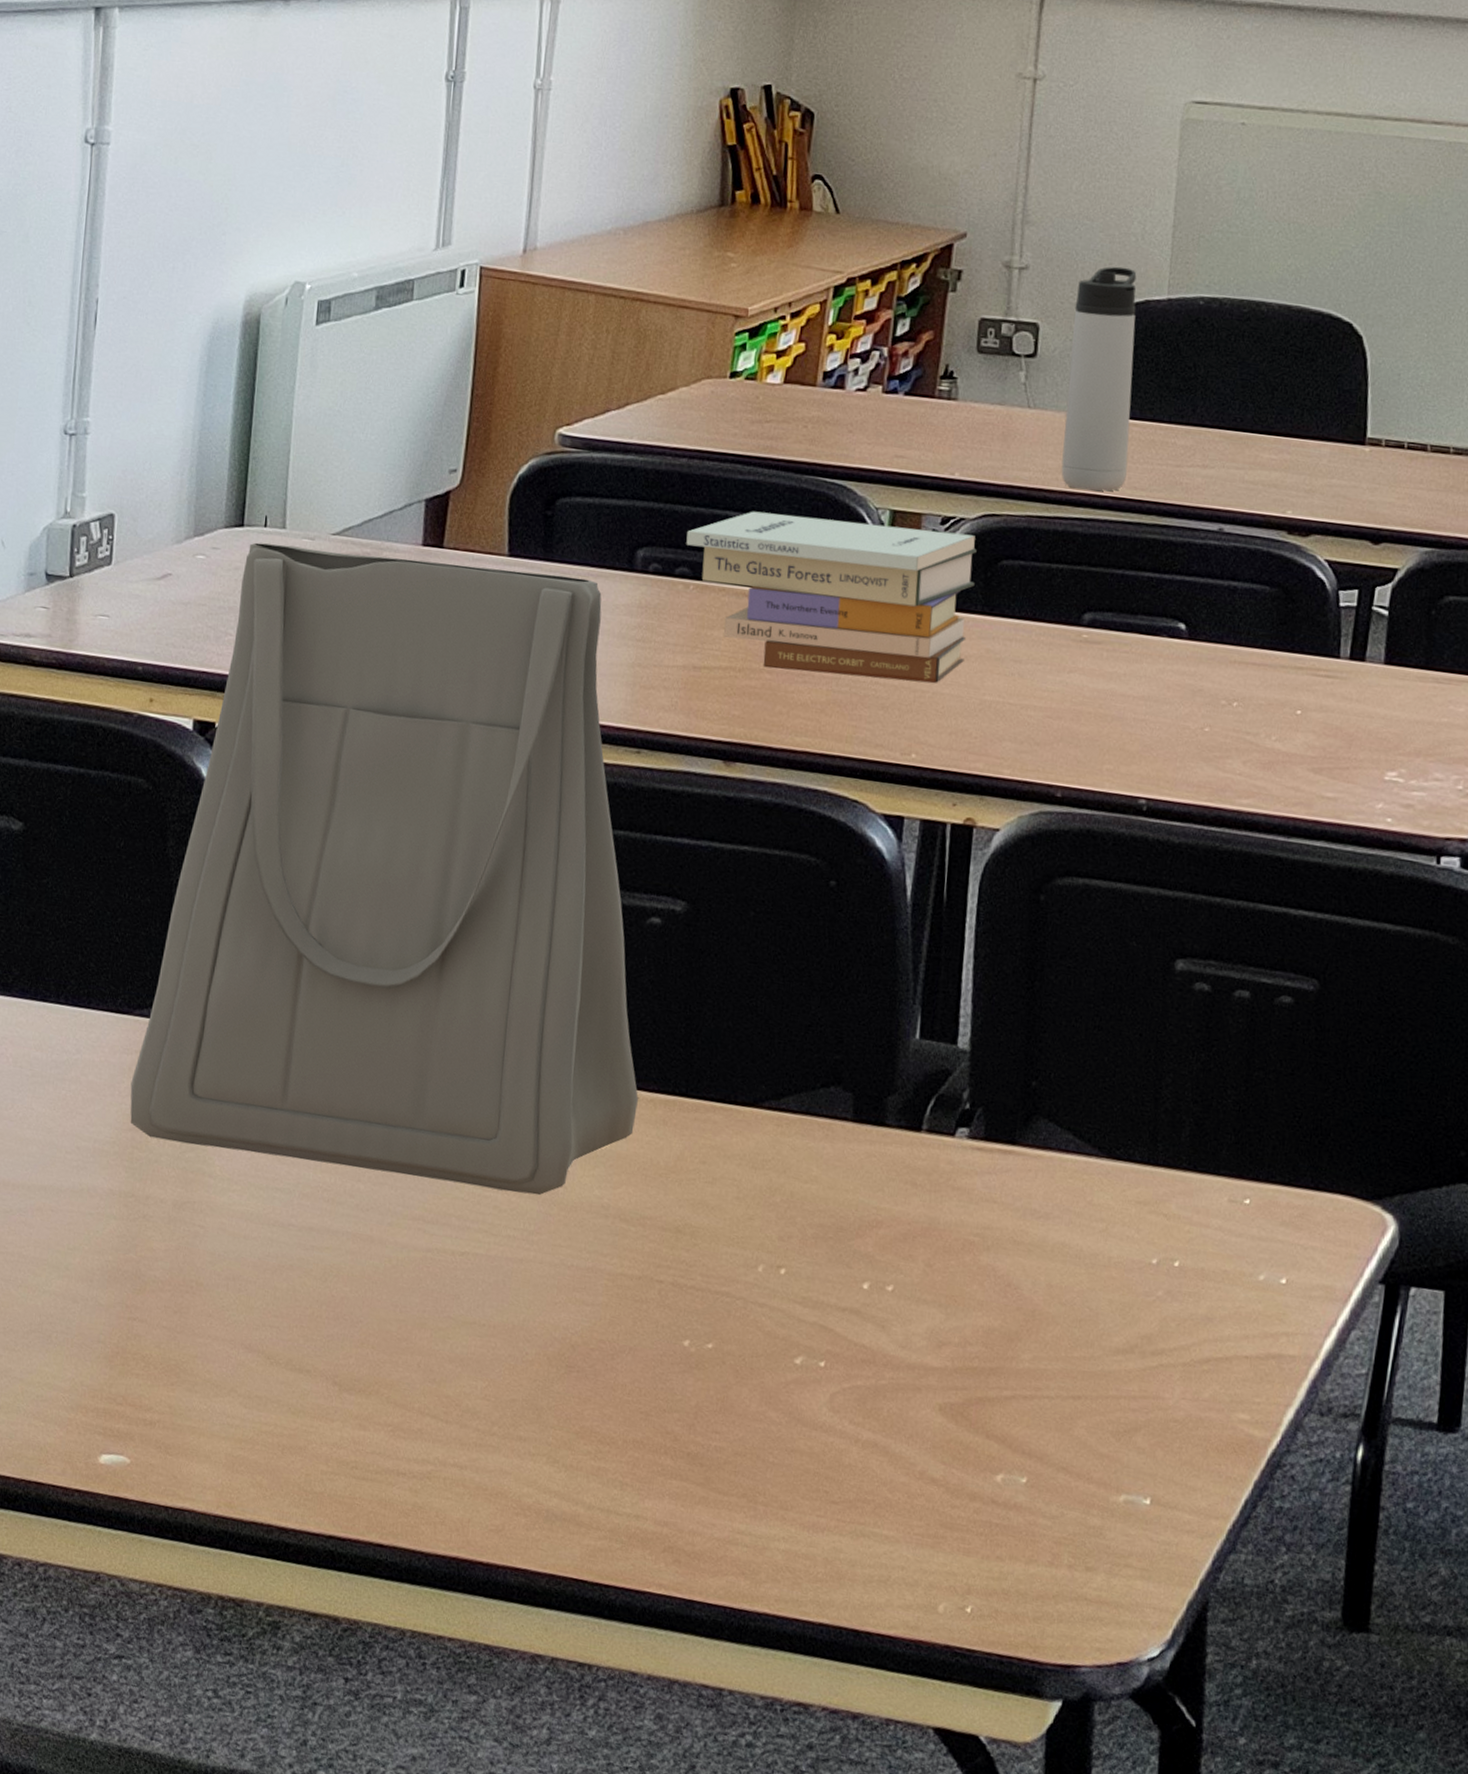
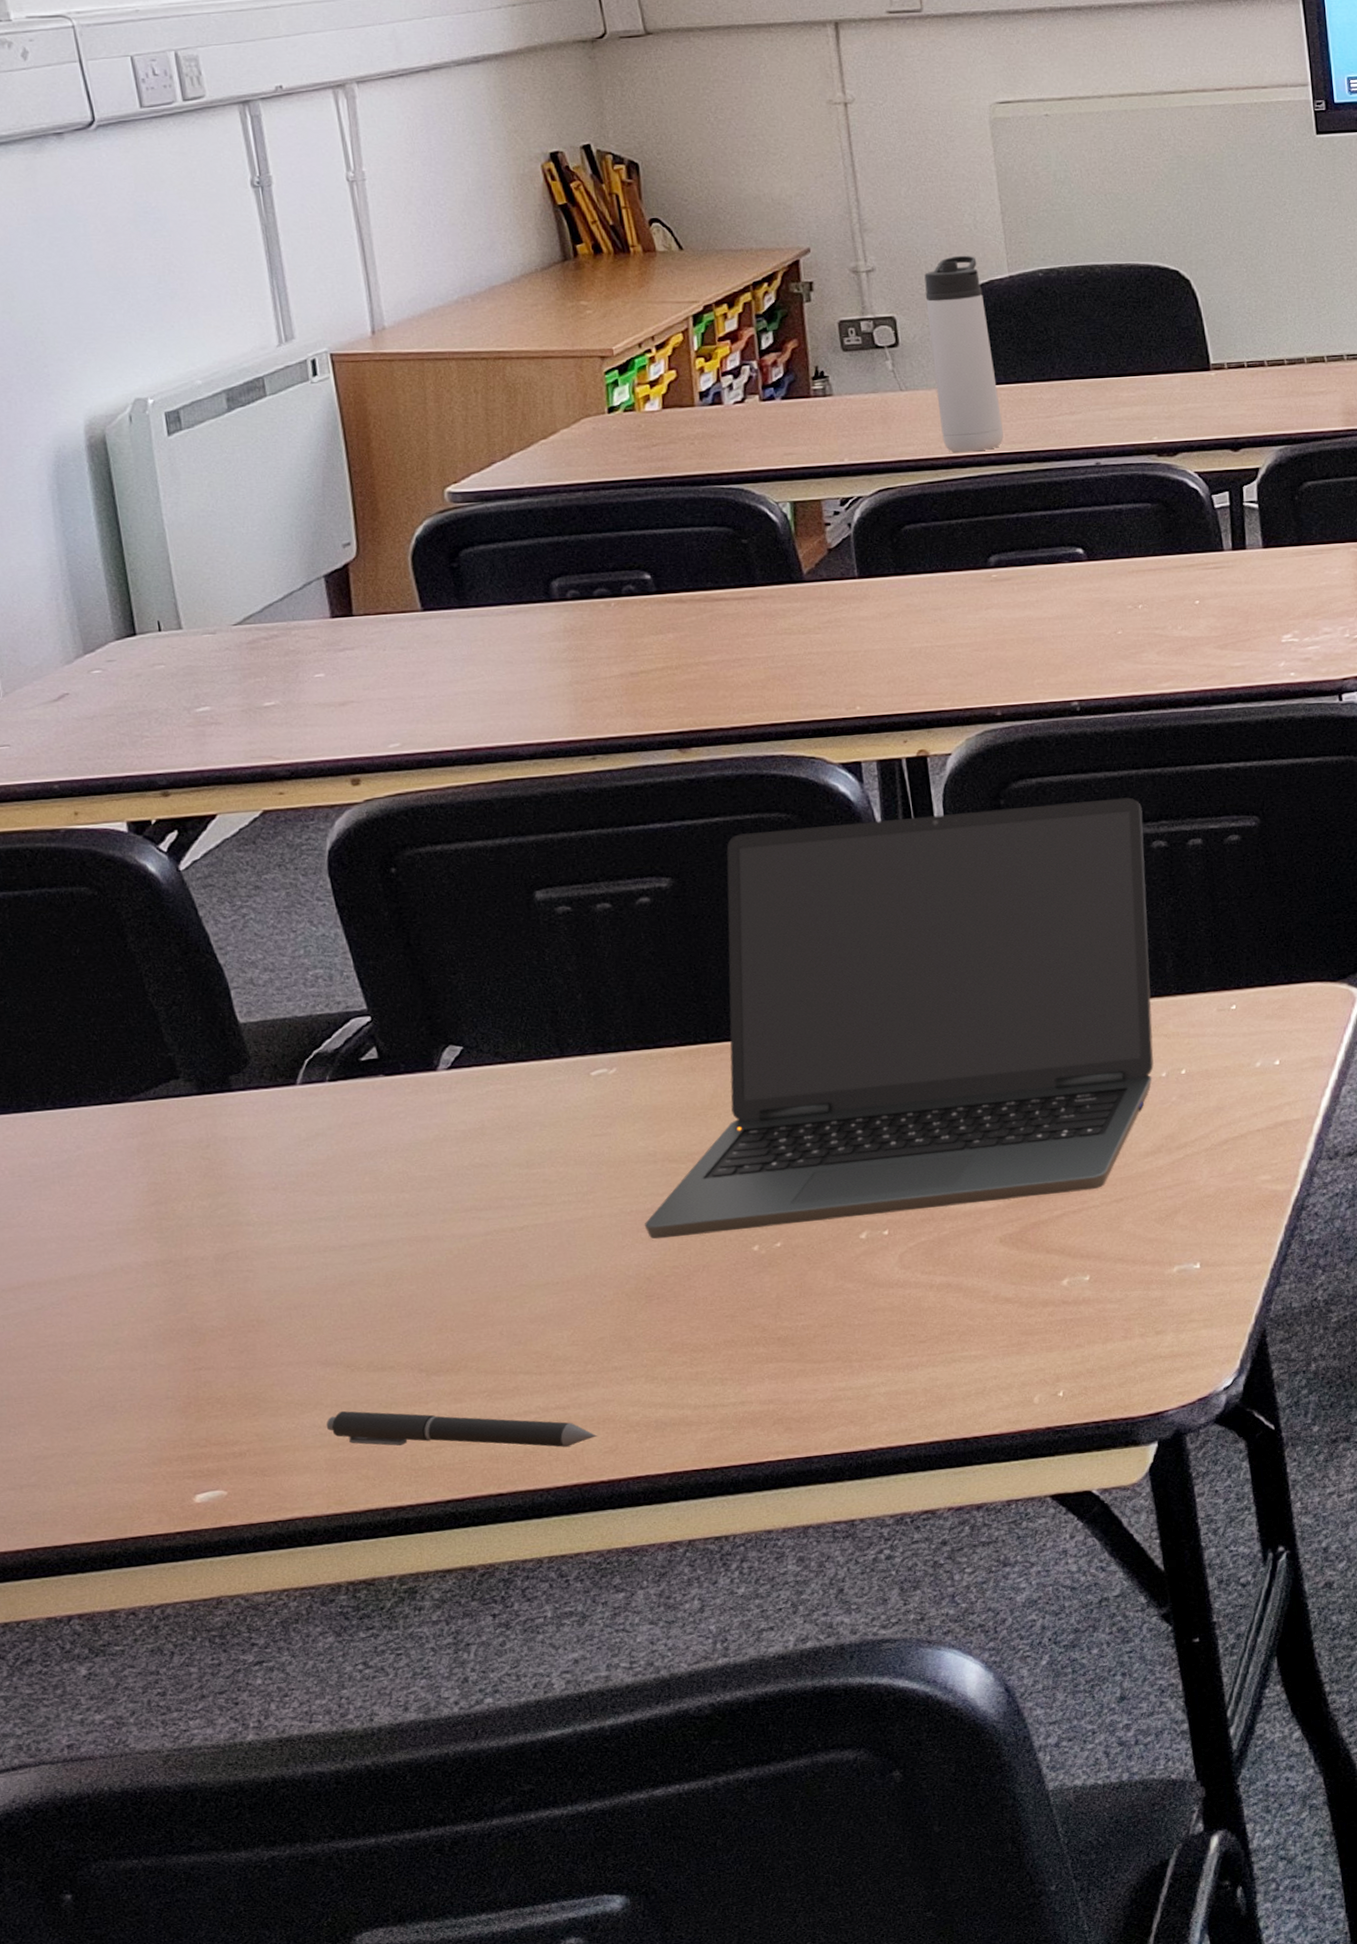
shopping bag: present [130,542,638,1196] -> none [142,616,665,1206]
pen: none [234,1405,488,1513] -> present [326,1411,598,1447]
laptop: none [581,869,1192,1377] -> present [645,797,1154,1240]
books: present [686,511,977,684] -> none [597,509,888,661]

